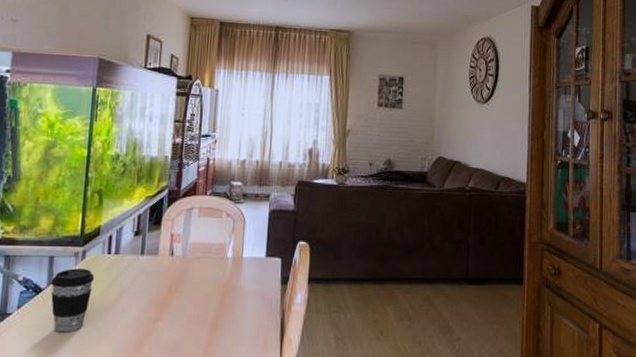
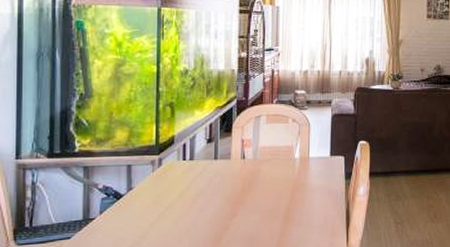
coffee cup: present [51,268,95,333] -> none [130,175,172,233]

